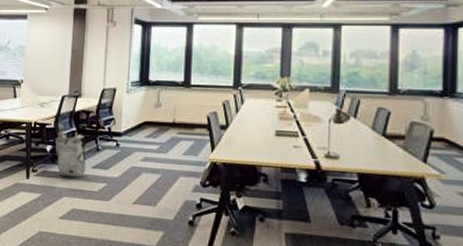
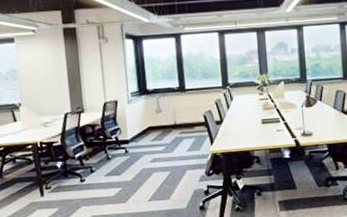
backpack: present [55,134,86,178] -> none [64,147,99,188]

